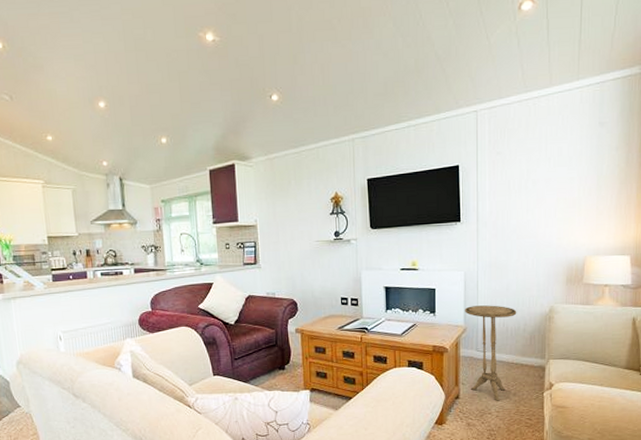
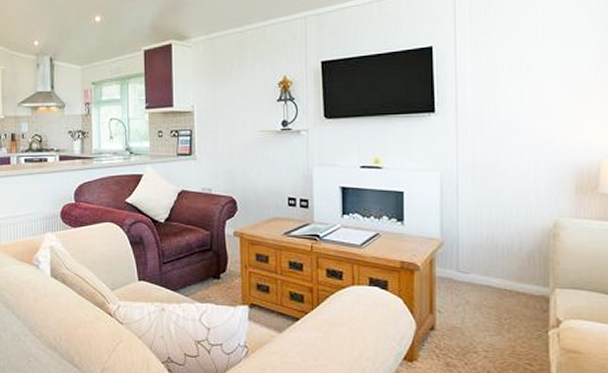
side table: present [465,305,517,401] -> none [441,215,510,337]

